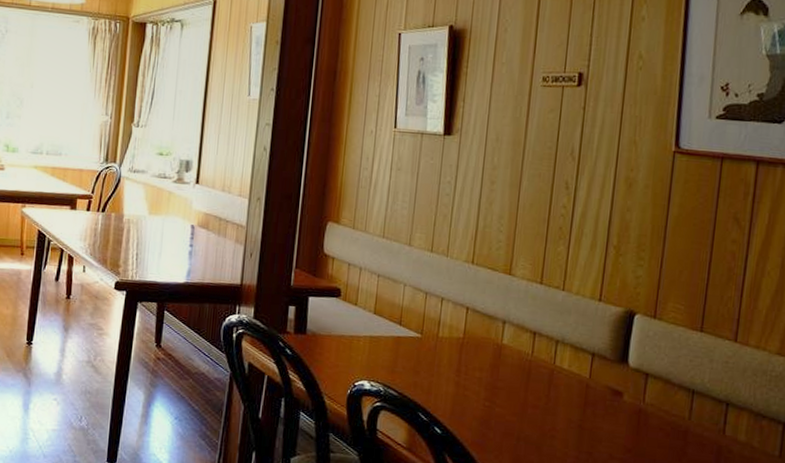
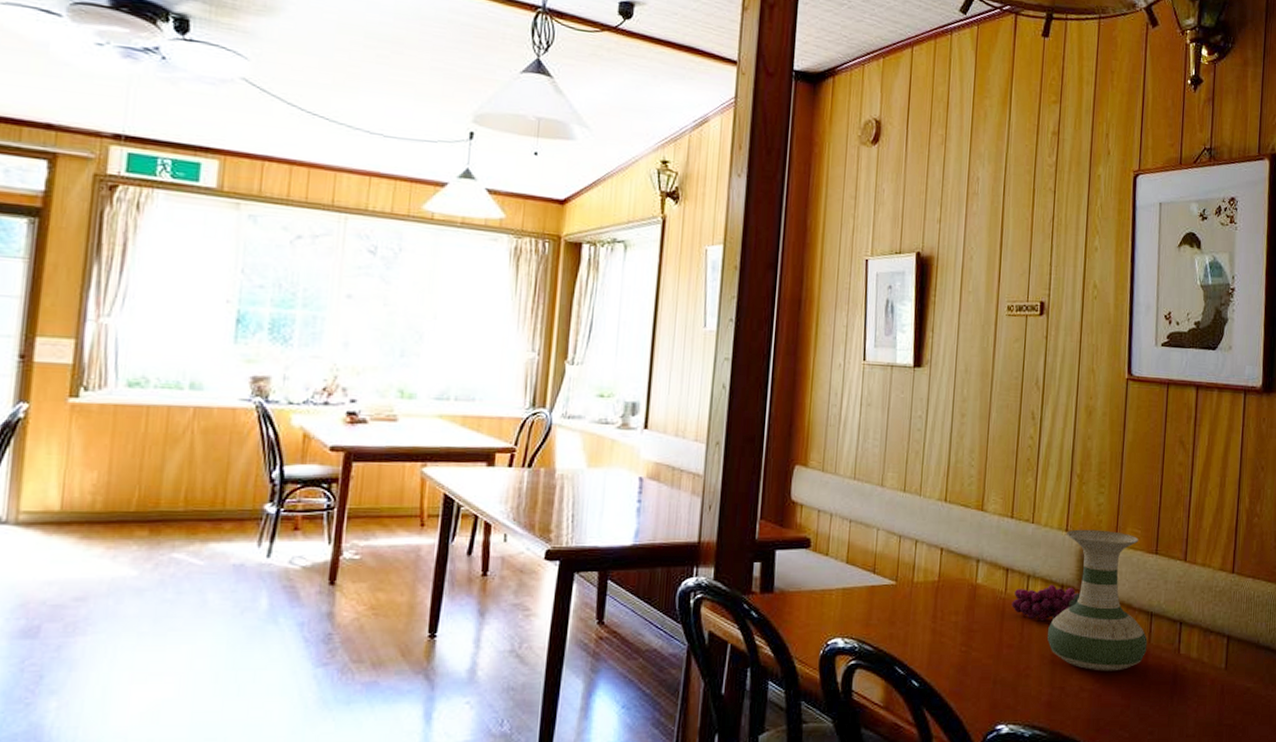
grapes: none [538,352,613,387] -> present [1011,585,1081,622]
vase: none [575,299,688,444] -> present [1047,529,1148,671]

